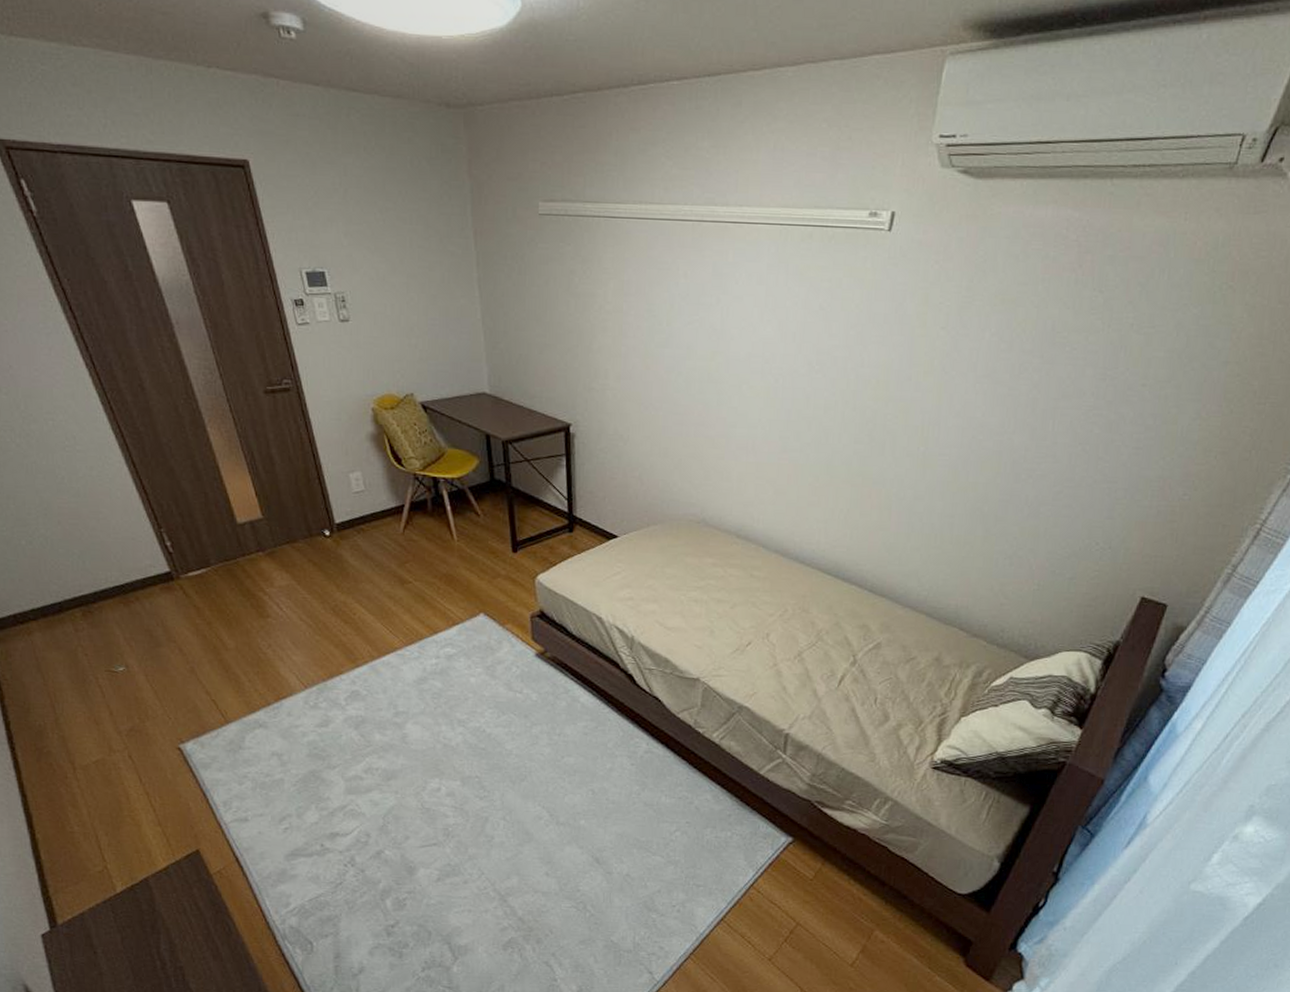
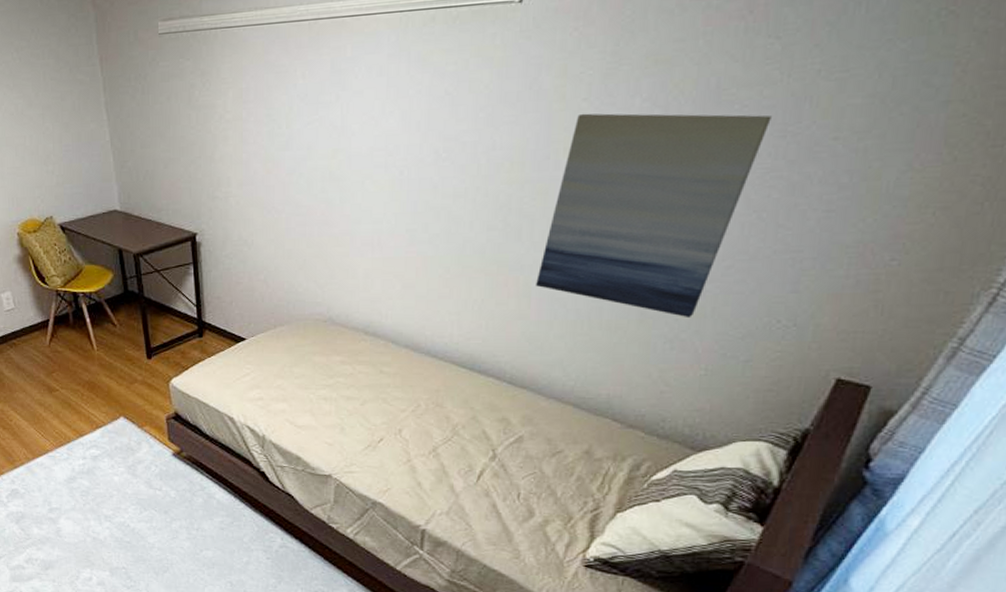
wall art: none [896,341,1095,537] -> present [536,113,772,319]

